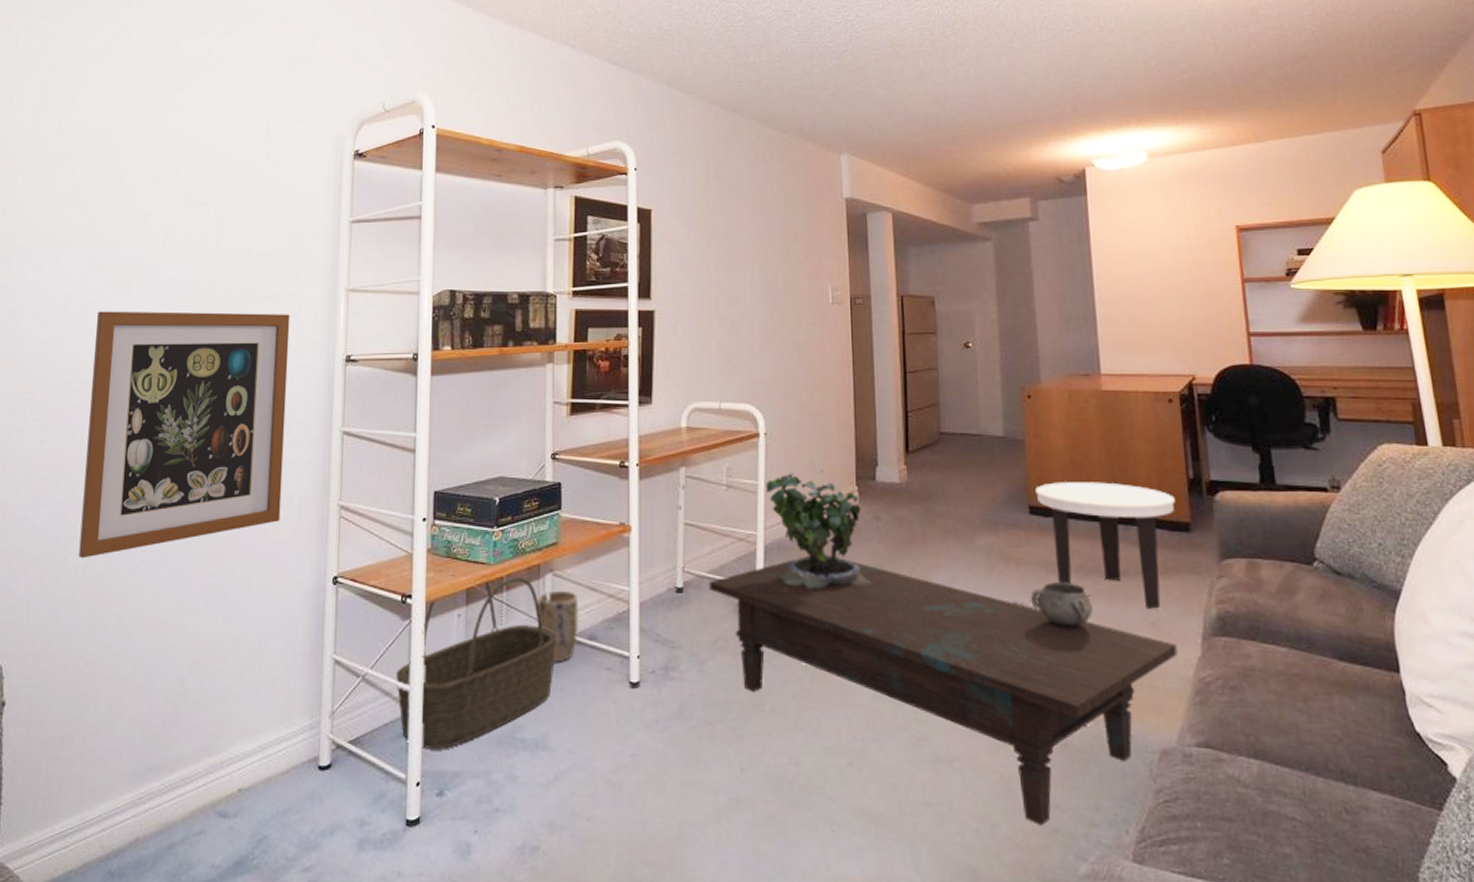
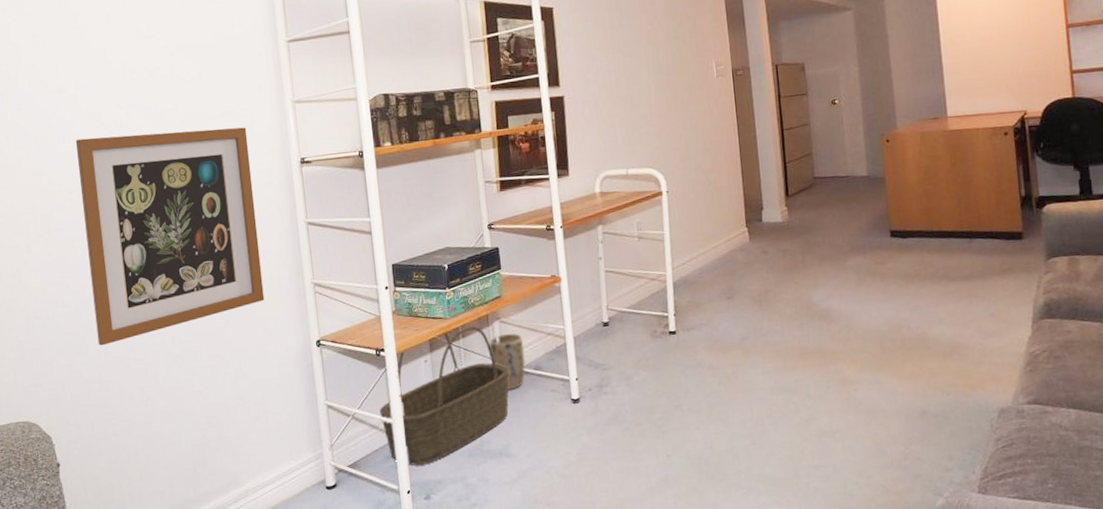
coffee table: present [709,555,1178,827] -> none [629,285,1012,475]
potted plant: present [765,468,873,588] -> none [670,216,765,313]
decorative bowl: present [1032,582,1093,628] -> none [894,288,944,324]
side table: present [1035,482,1175,609] -> none [895,205,1010,303]

